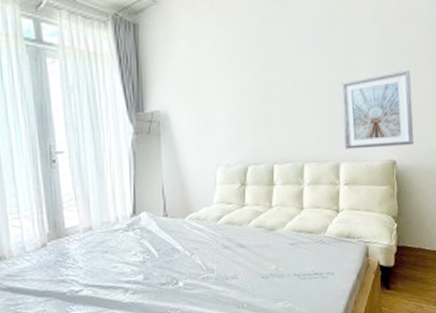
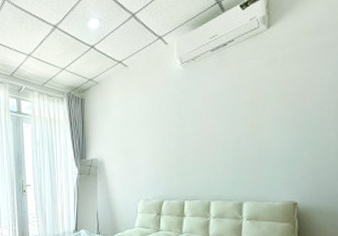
picture frame: present [340,69,414,149] -> none [244,126,316,191]

